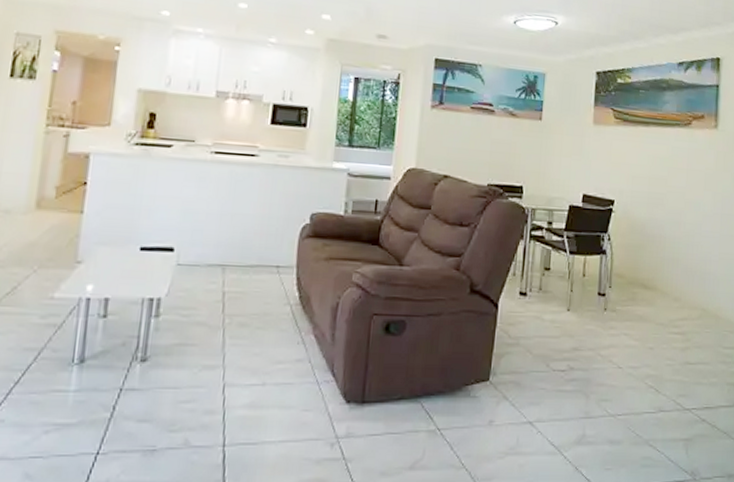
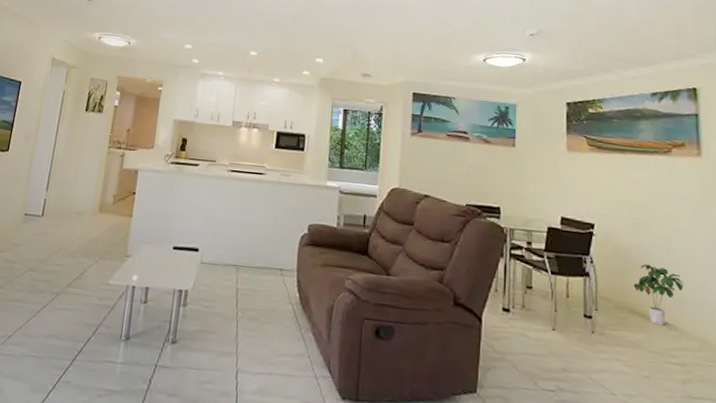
potted plant: none [646,239,691,298] -> present [633,264,684,326]

